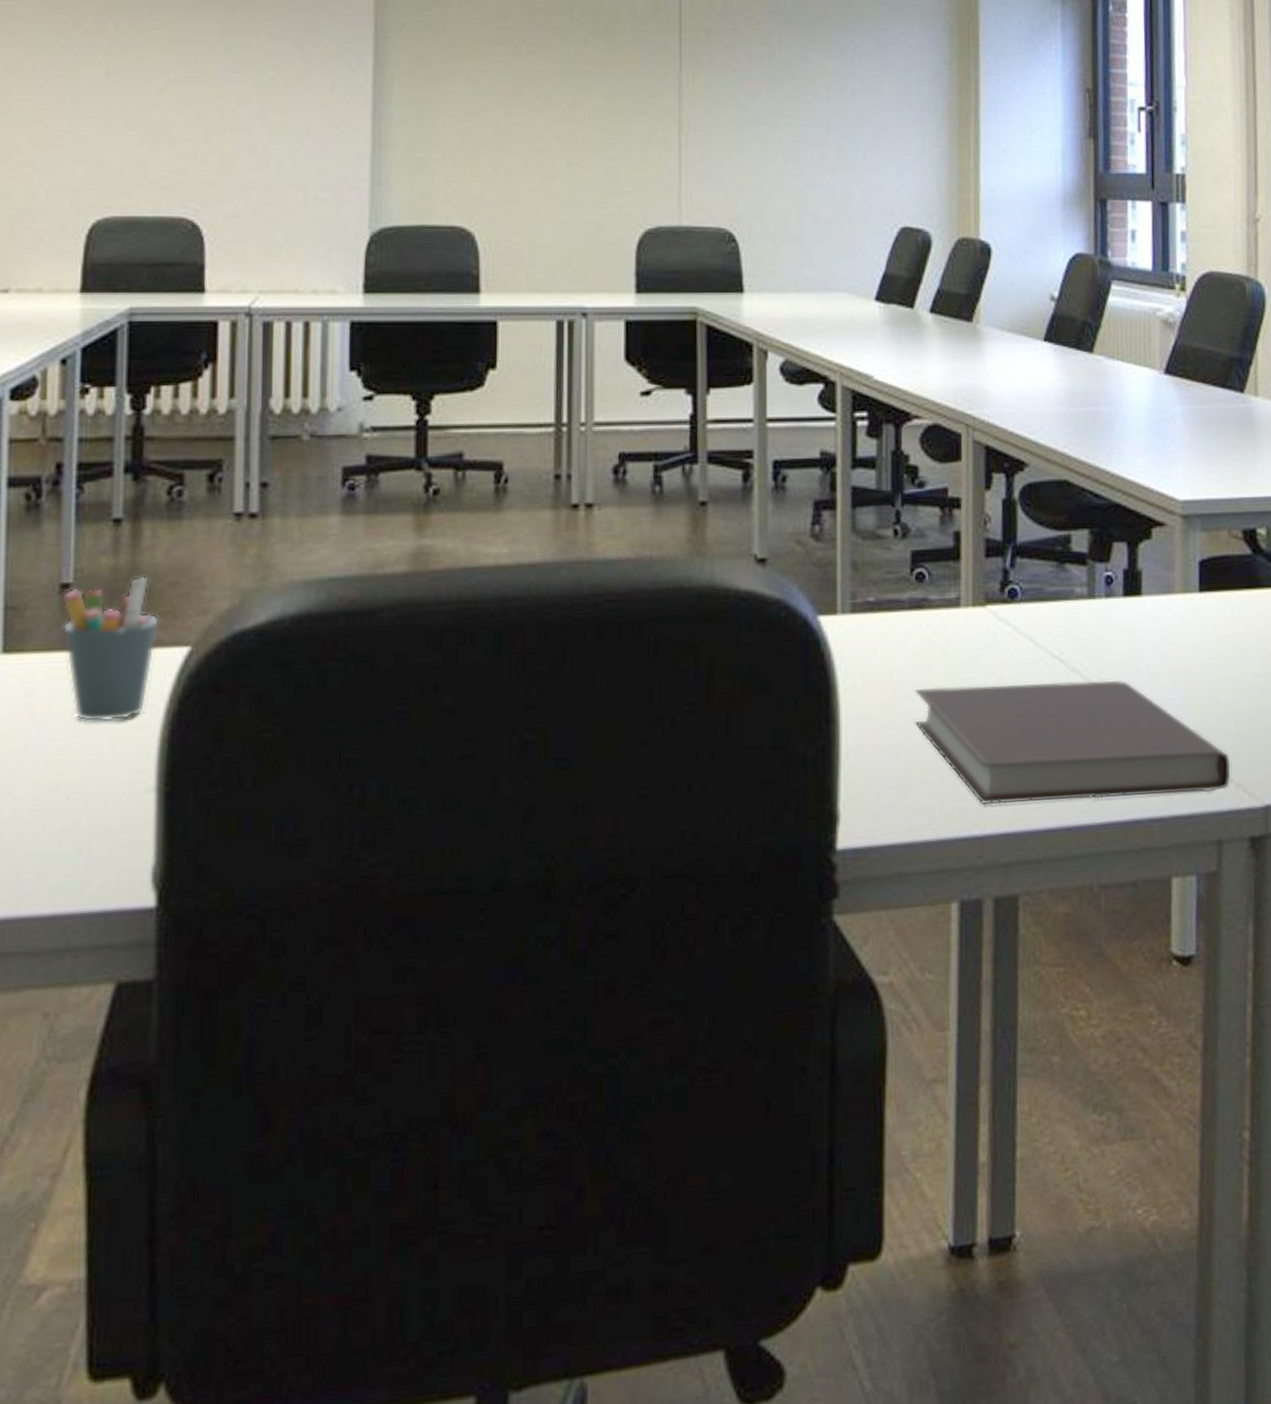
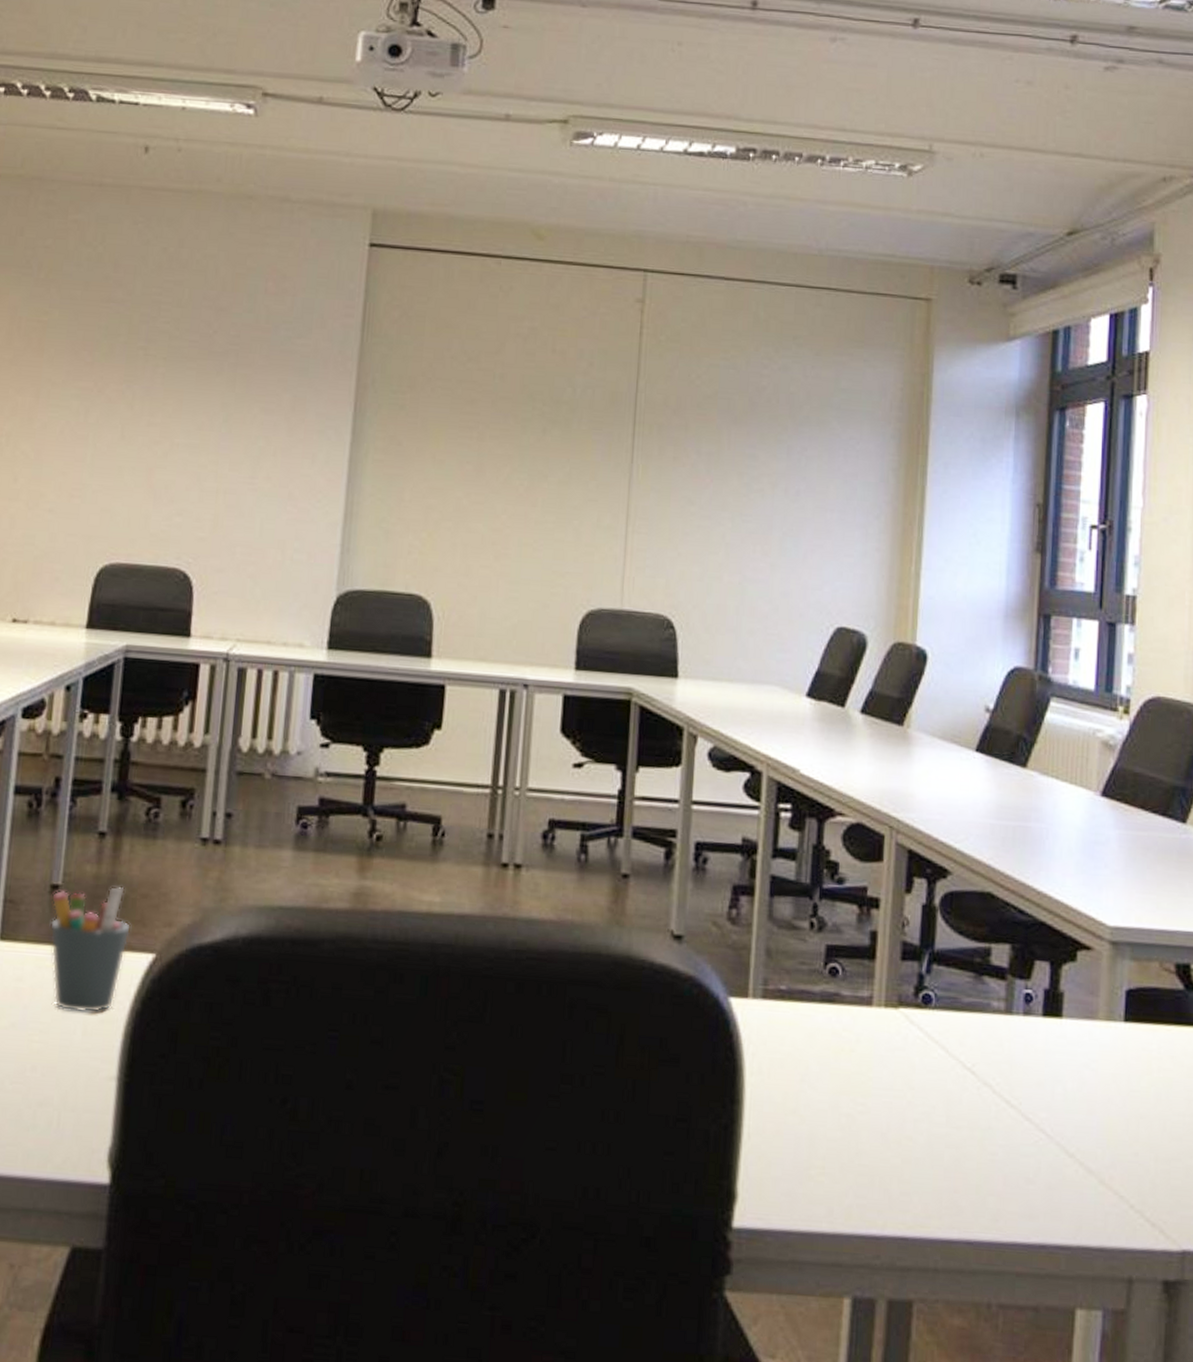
notebook: present [914,680,1230,805] -> none [818,1082,1147,1228]

